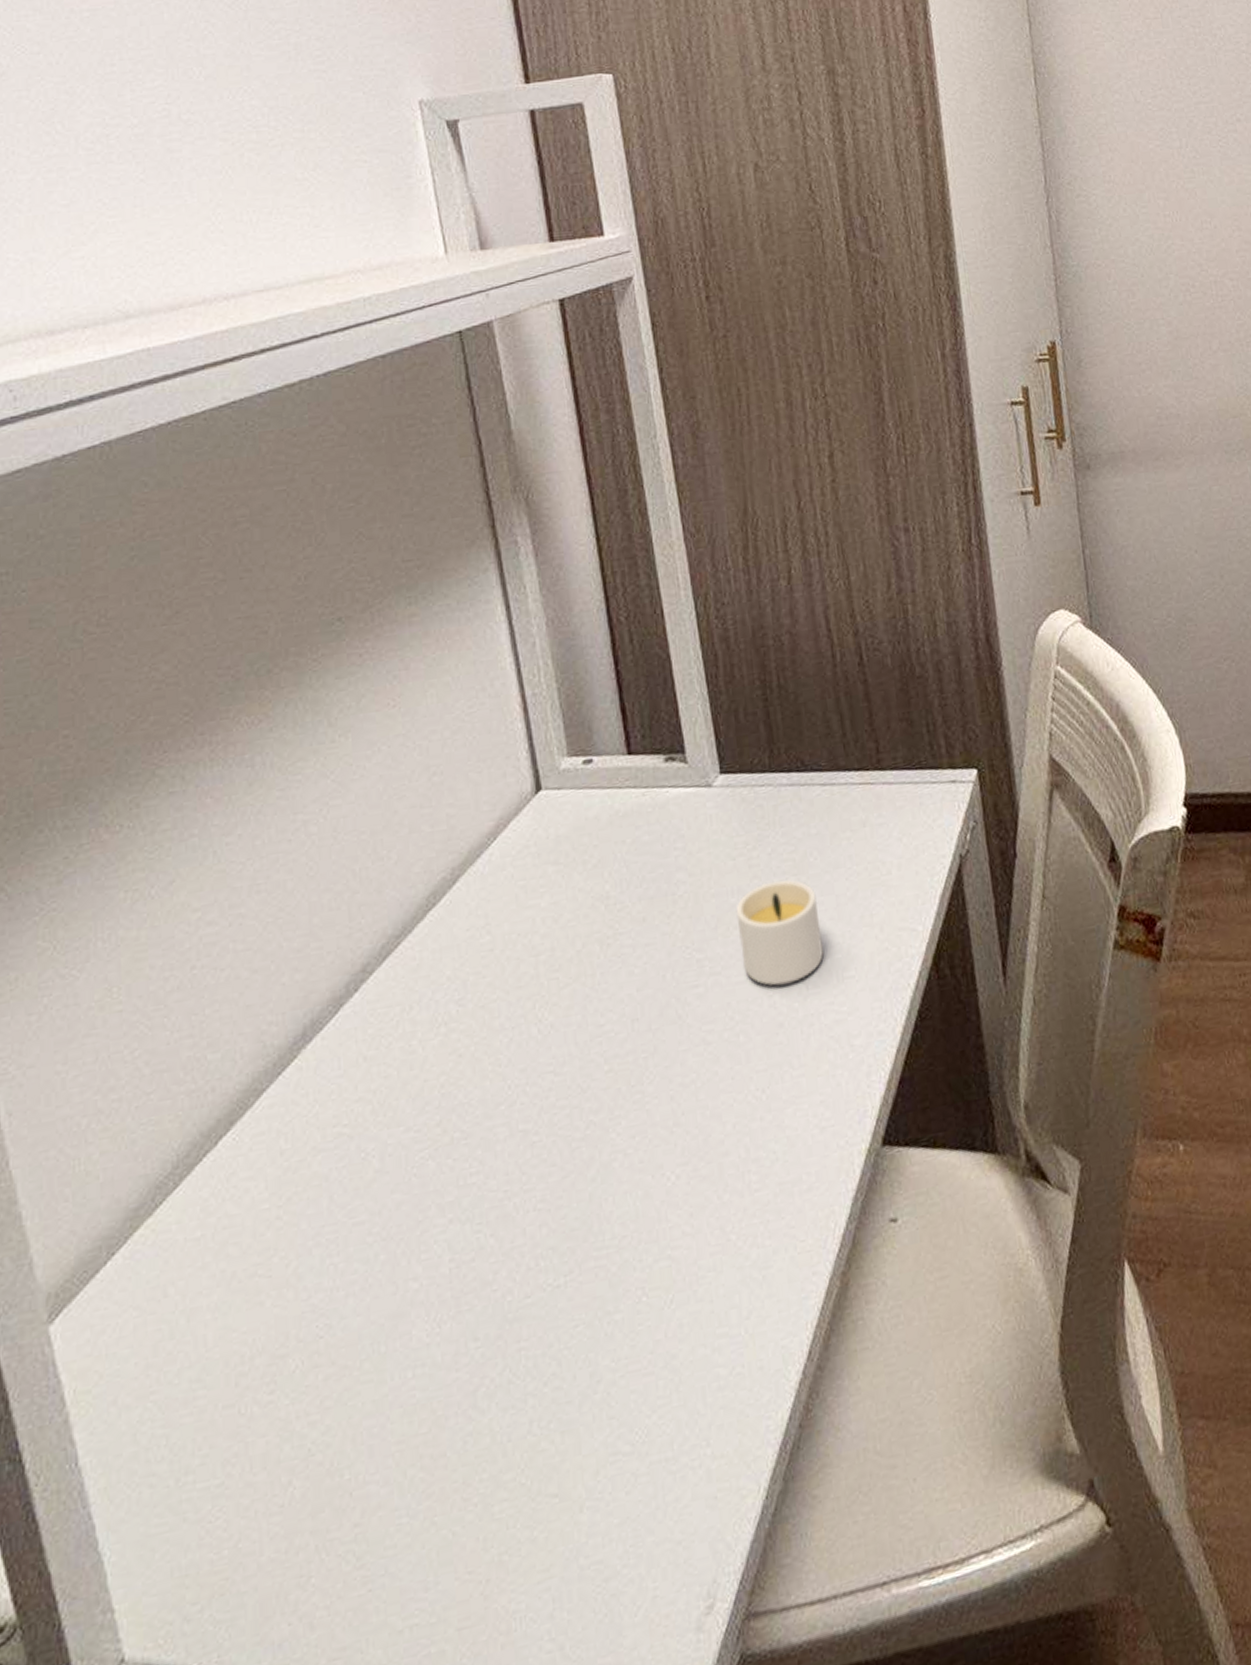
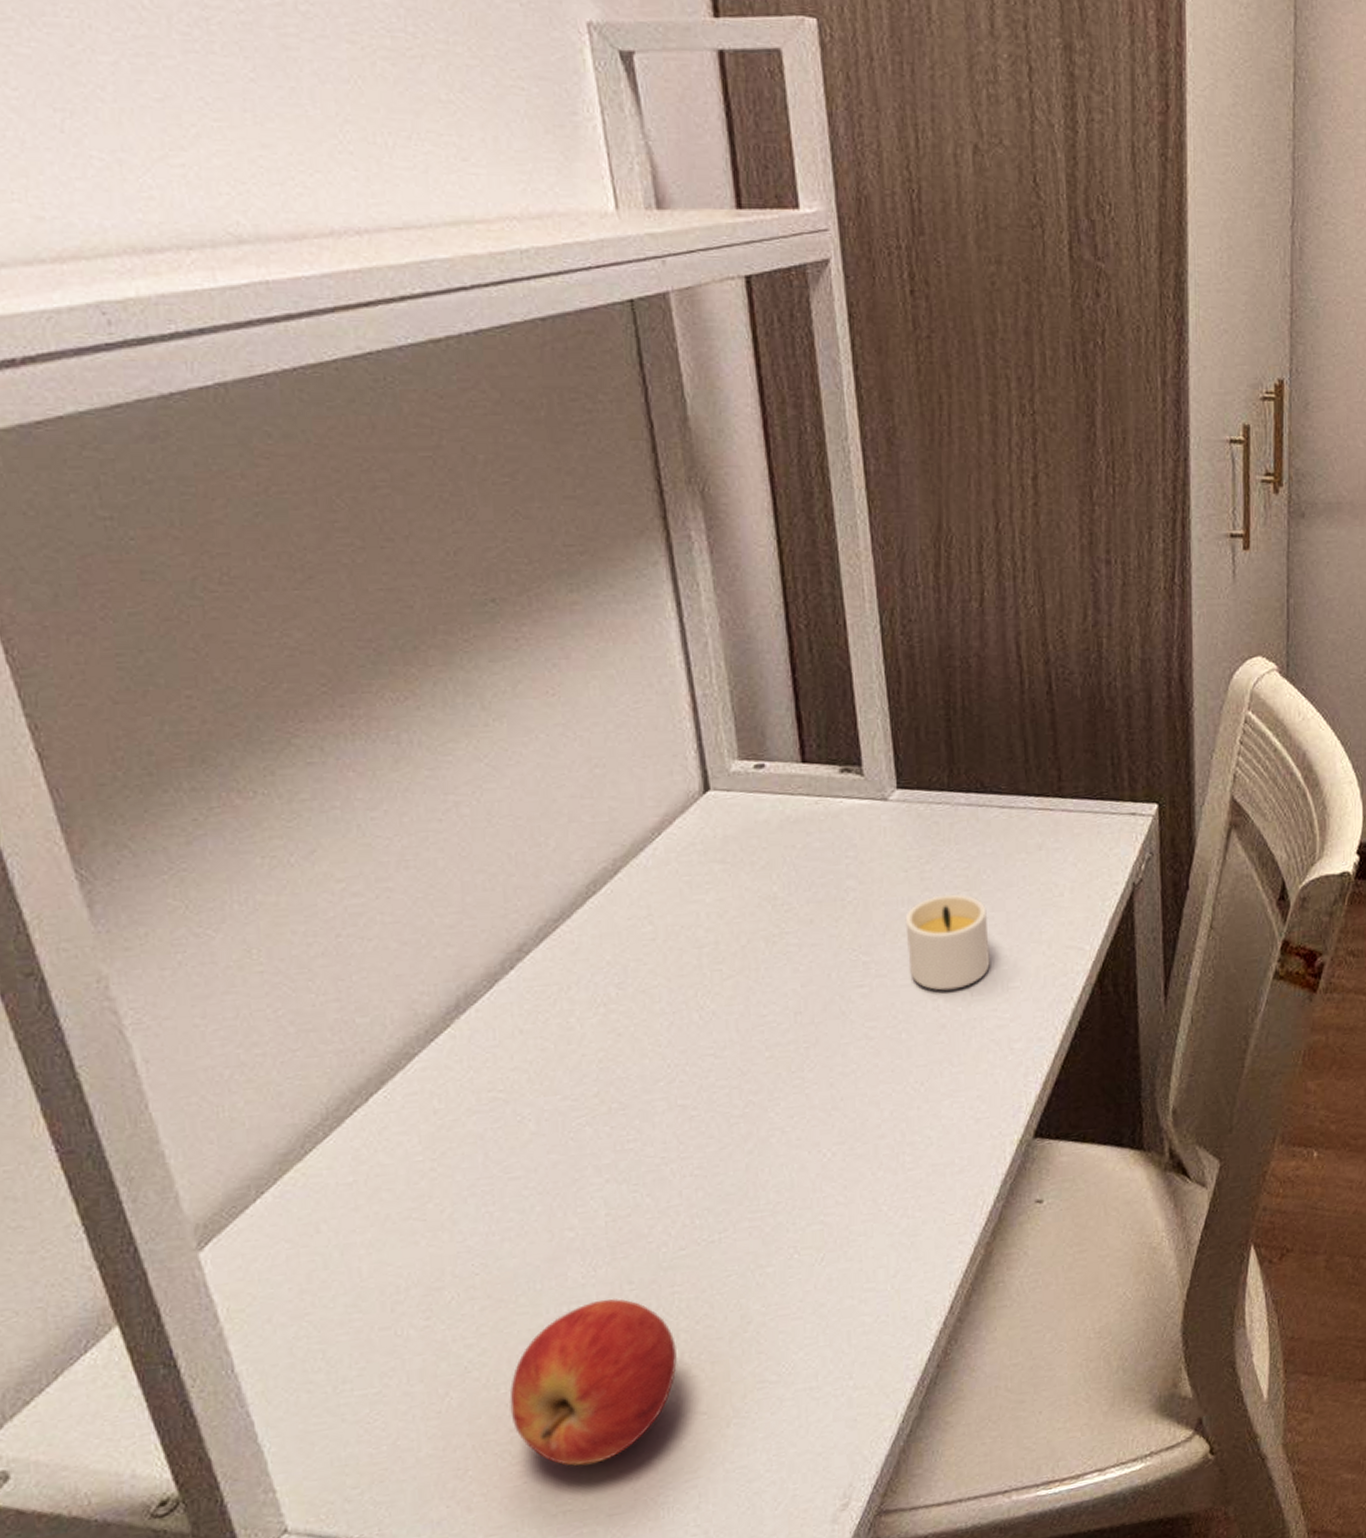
apple: none [354,1358,527,1568] -> present [509,1298,678,1466]

